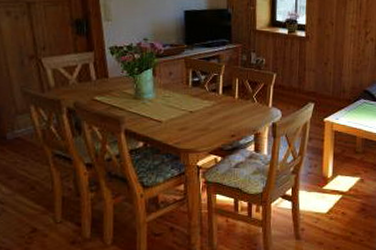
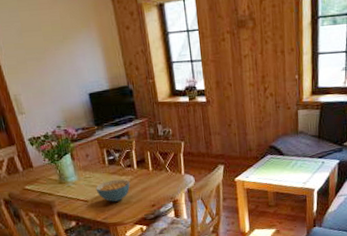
cereal bowl: none [173,102,212,127] -> present [95,179,130,202]

